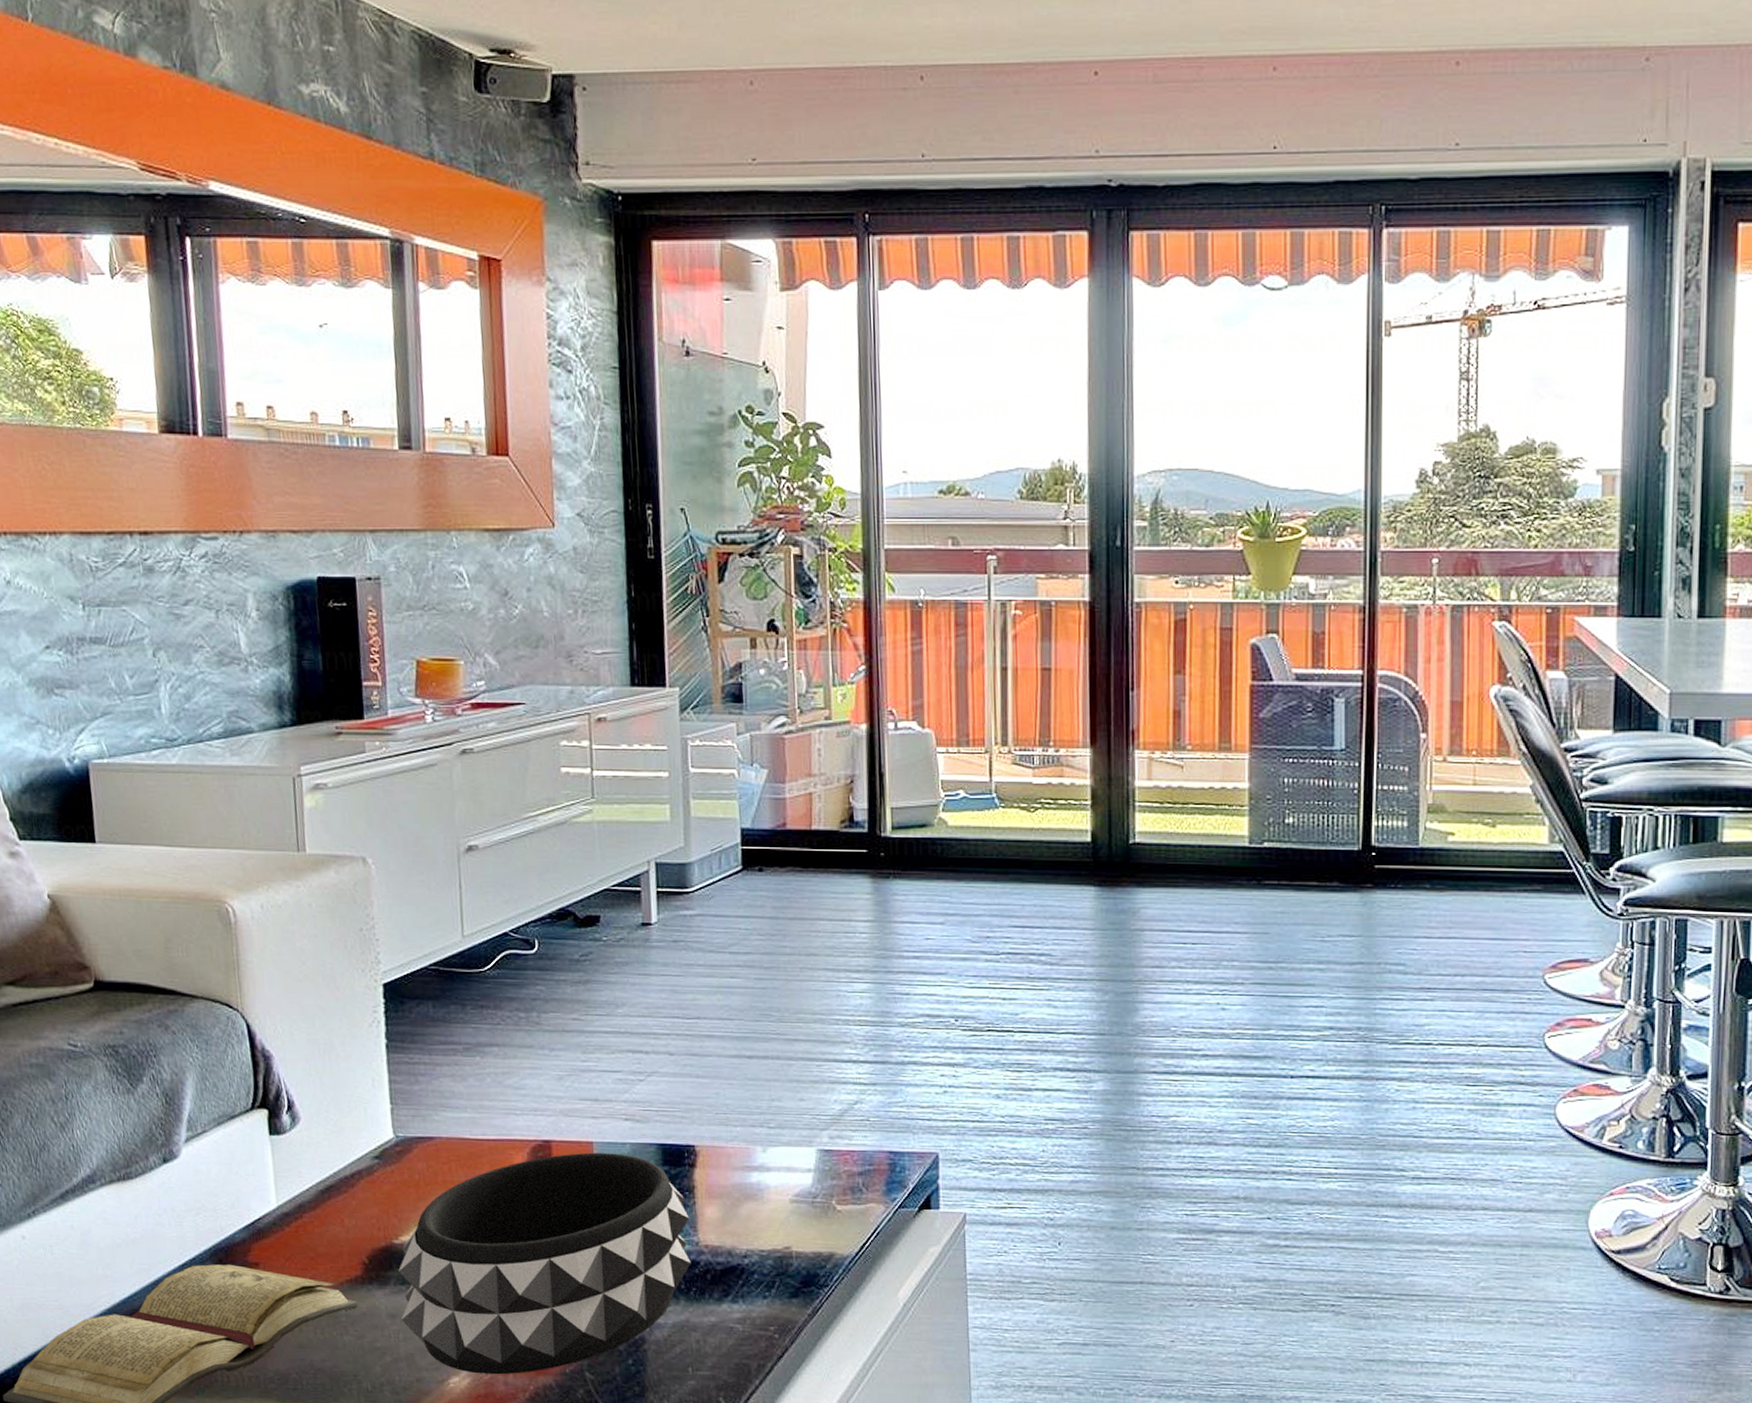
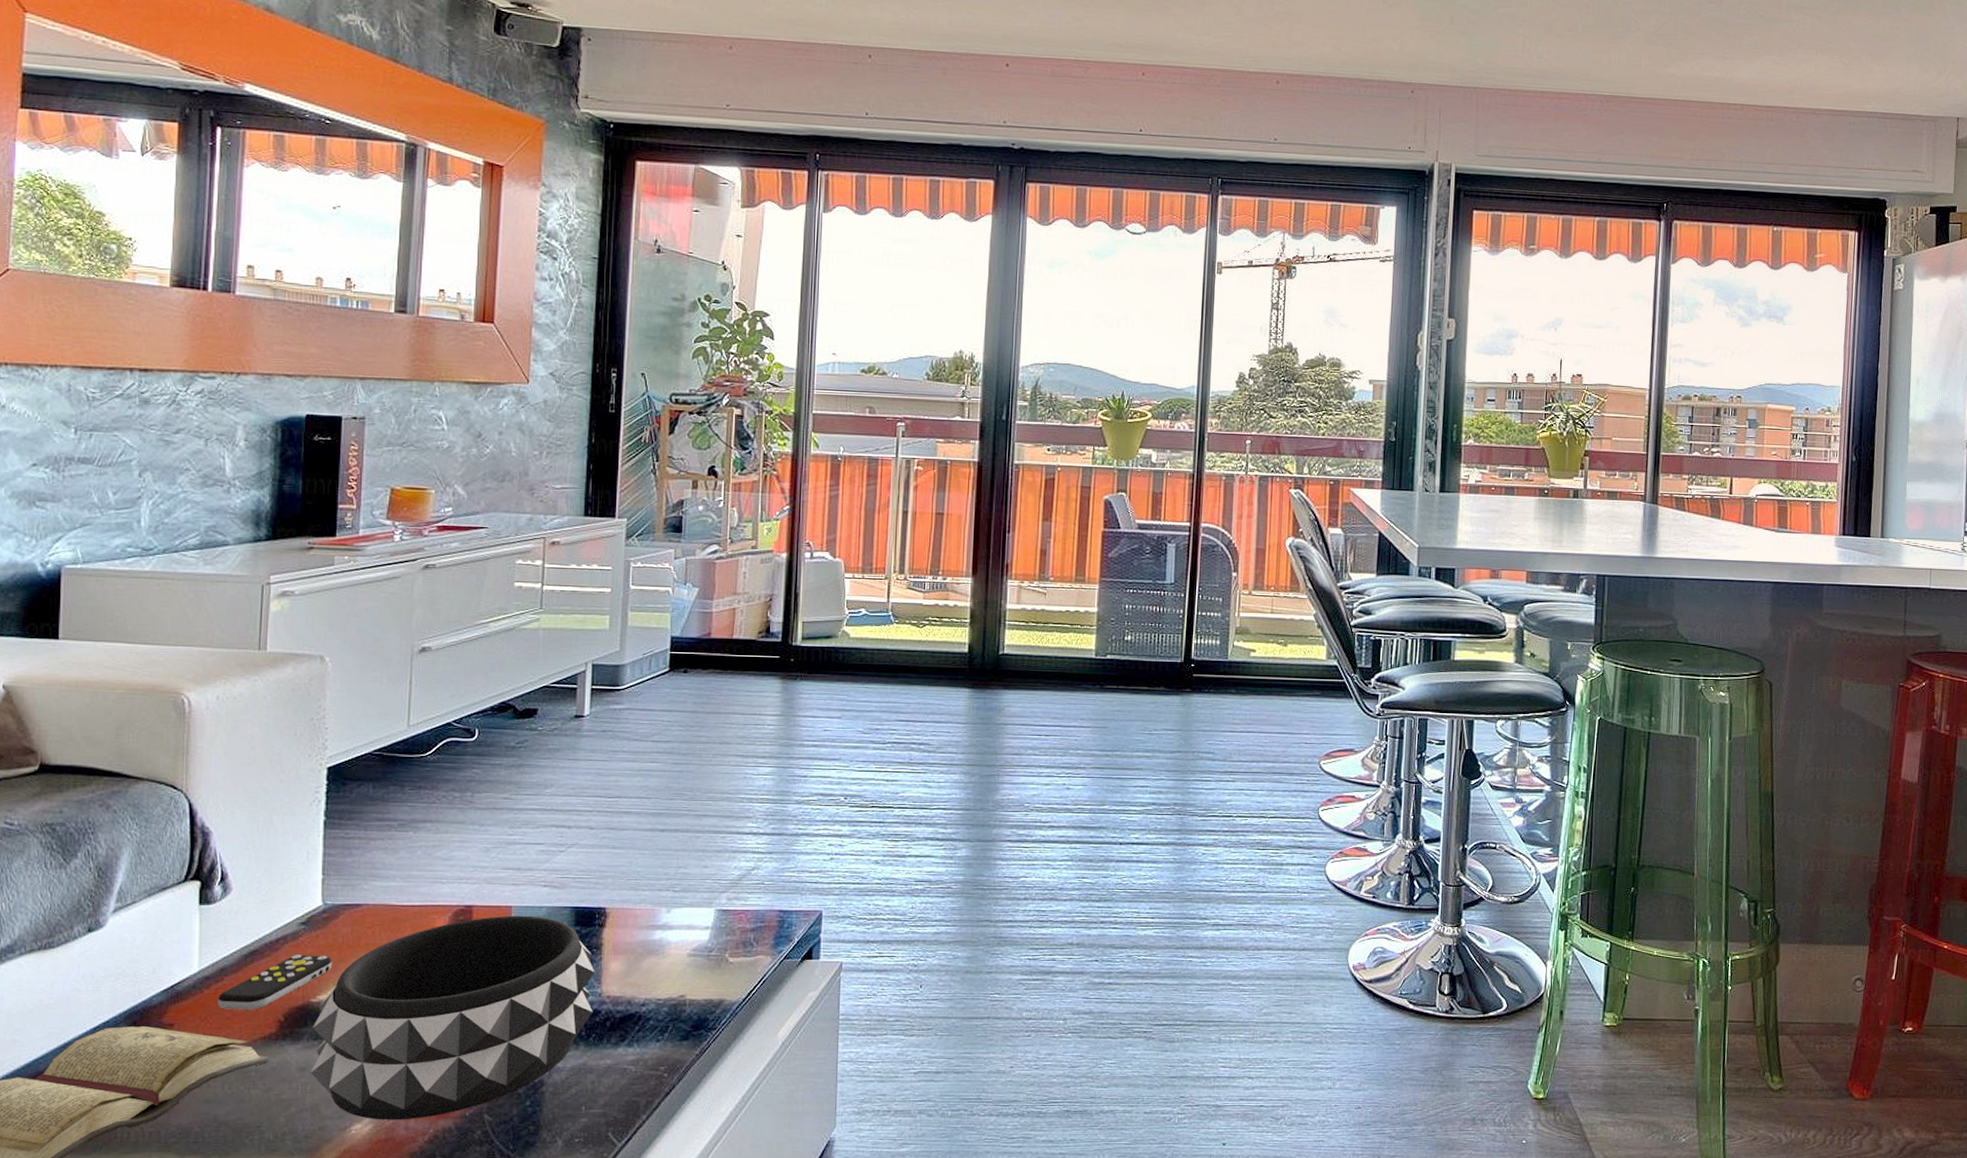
remote control: none [299,1191,411,1250] -> present [218,955,332,1010]

